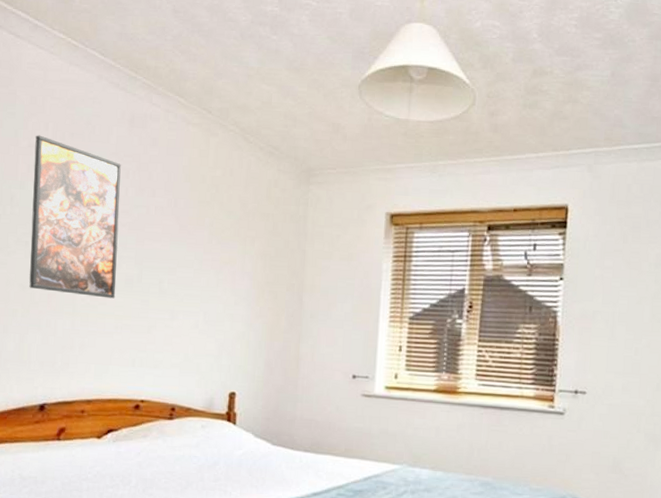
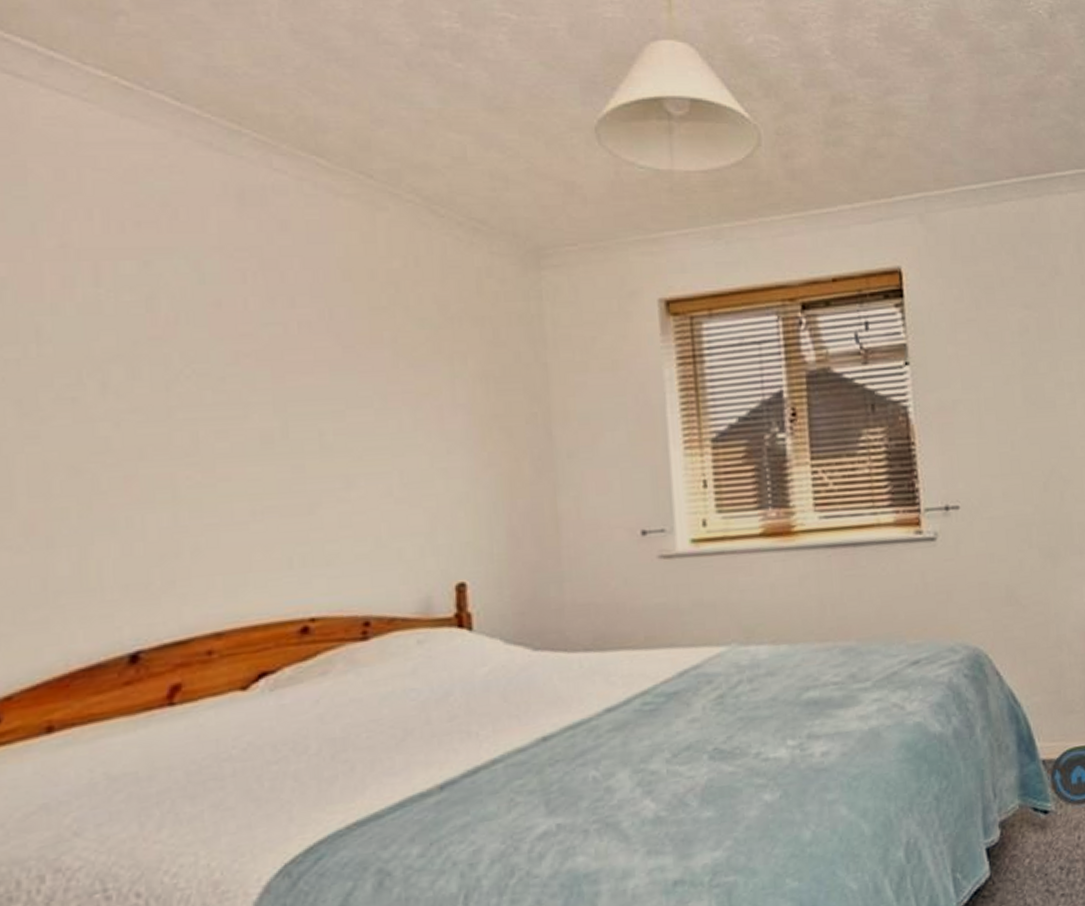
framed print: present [29,135,121,299] -> none [71,228,246,472]

